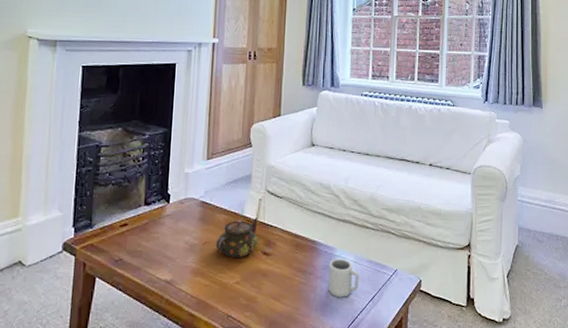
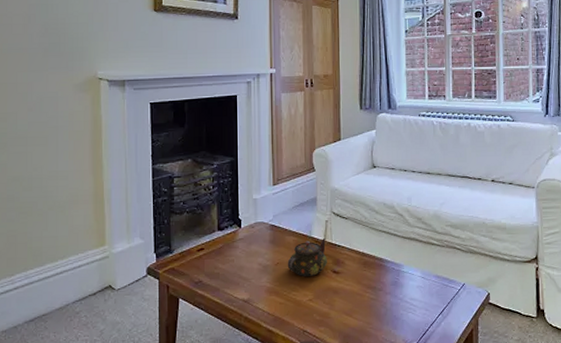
cup: present [328,258,359,298] -> none [397,274,428,312]

